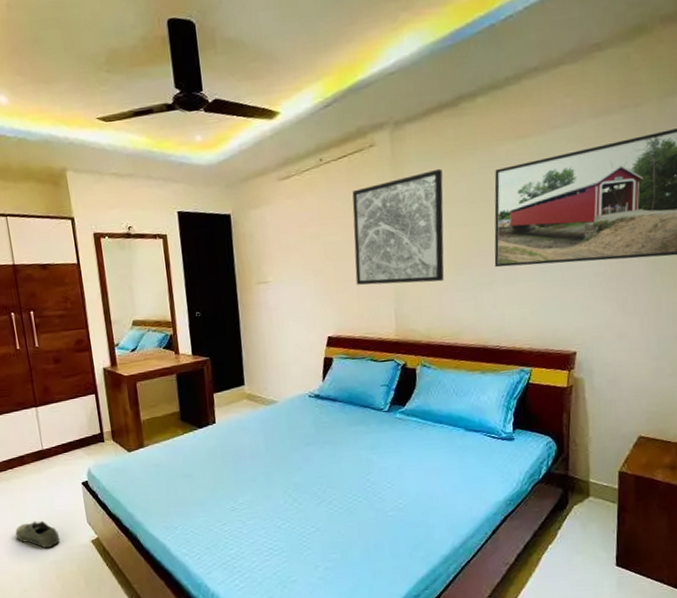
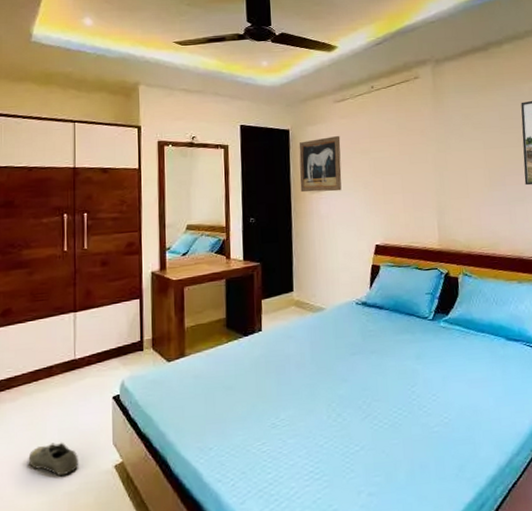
wall art: none [241,219,290,284] -> present [299,136,342,193]
wall art: present [352,168,444,285] -> none [399,99,481,198]

